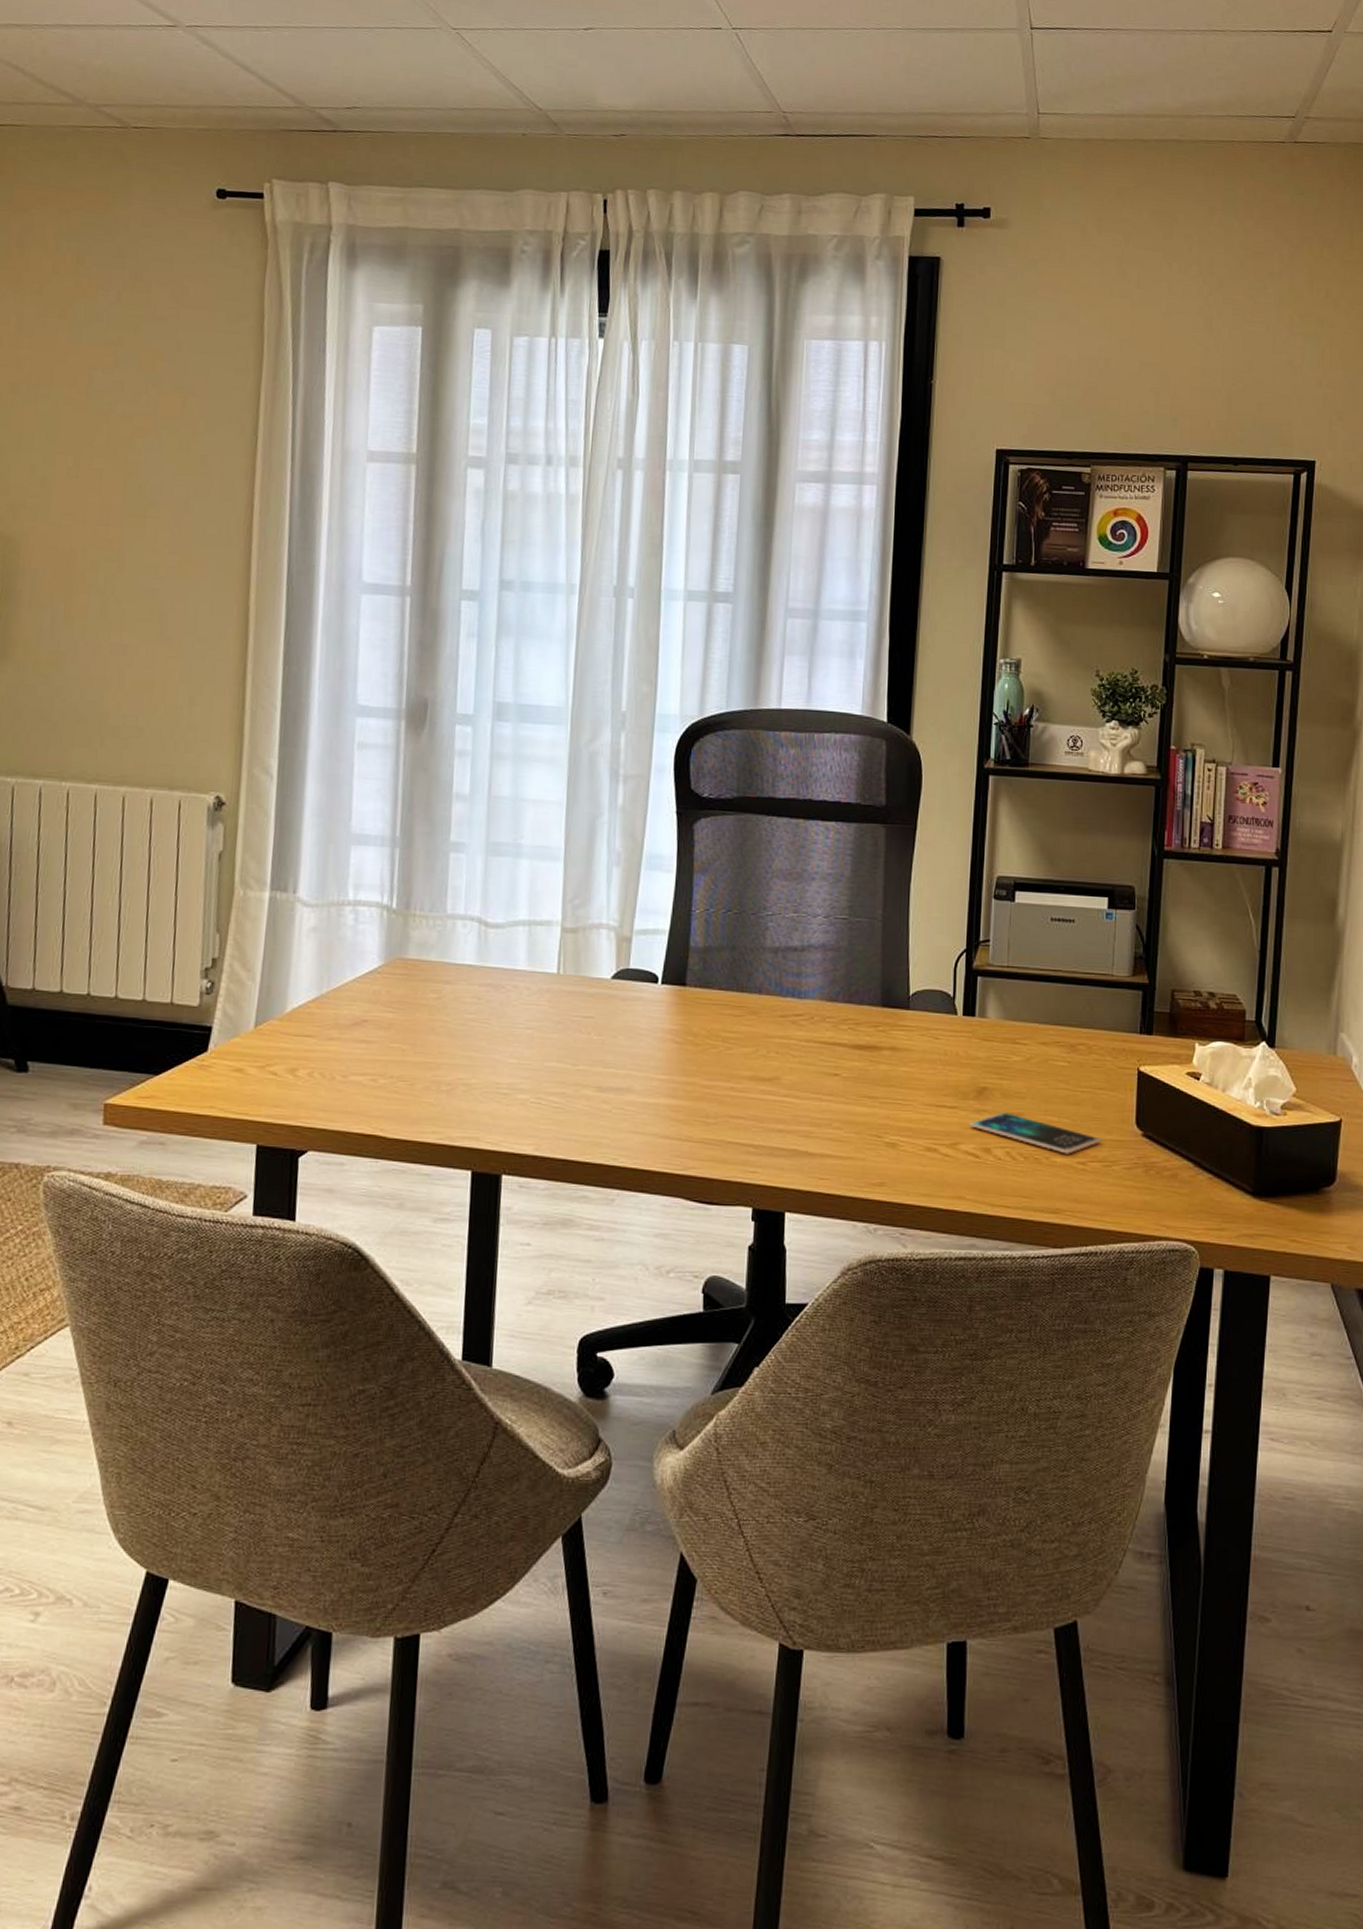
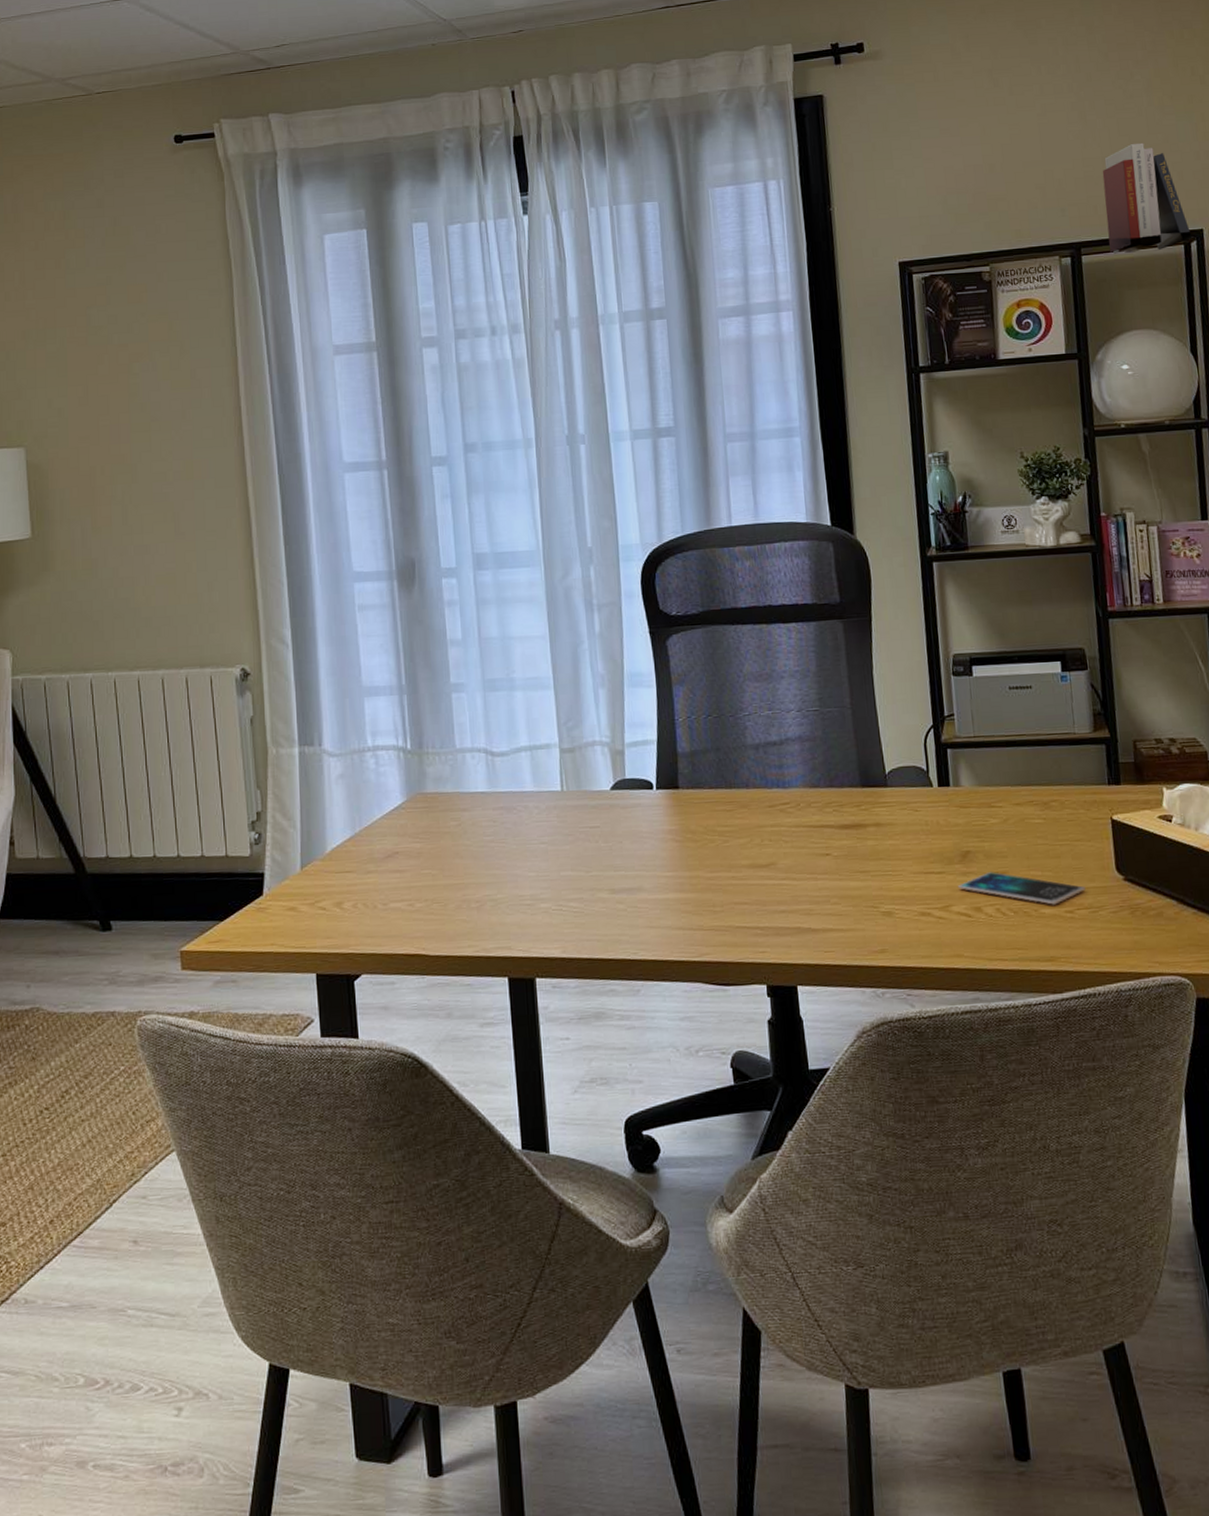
books: none [1217,360,1303,476] -> present [1102,142,1193,254]

